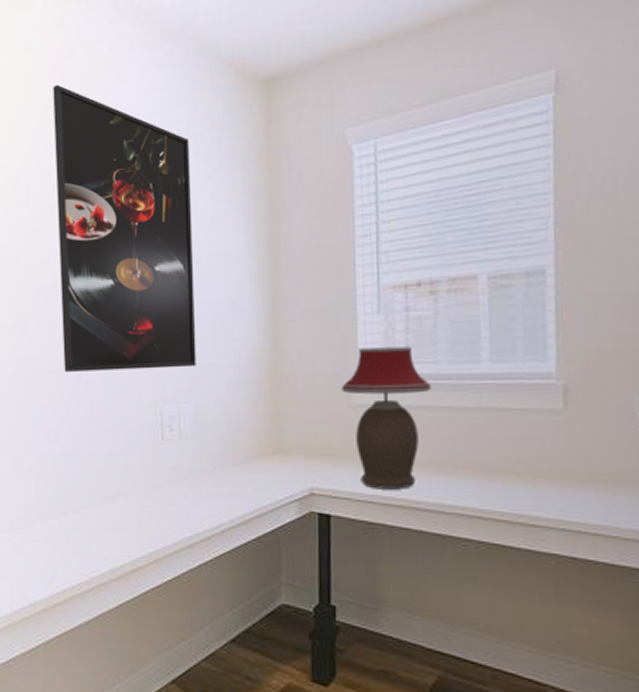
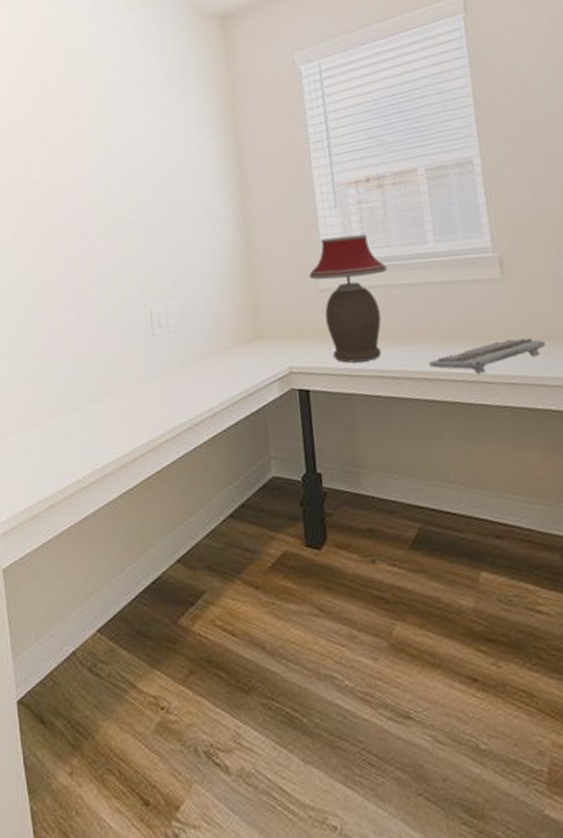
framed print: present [53,84,196,372] -> none [35,29,179,282]
keyboard: none [468,481,608,515] -> present [428,338,546,374]

